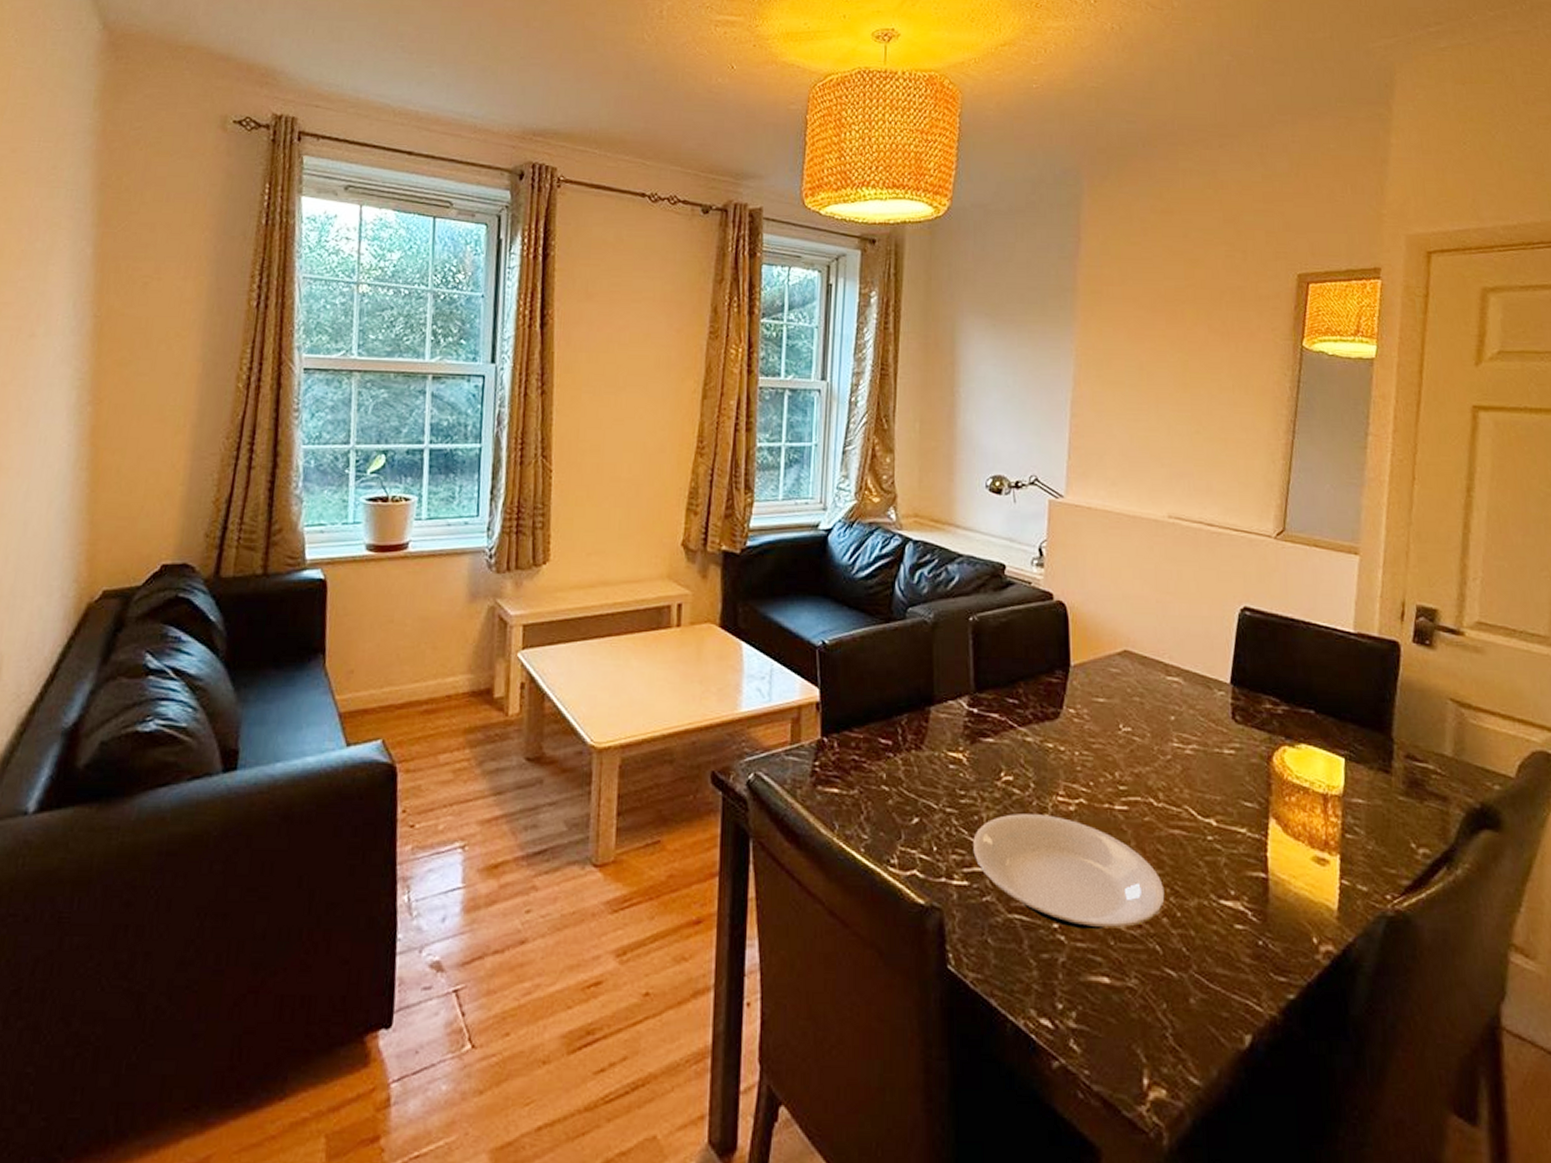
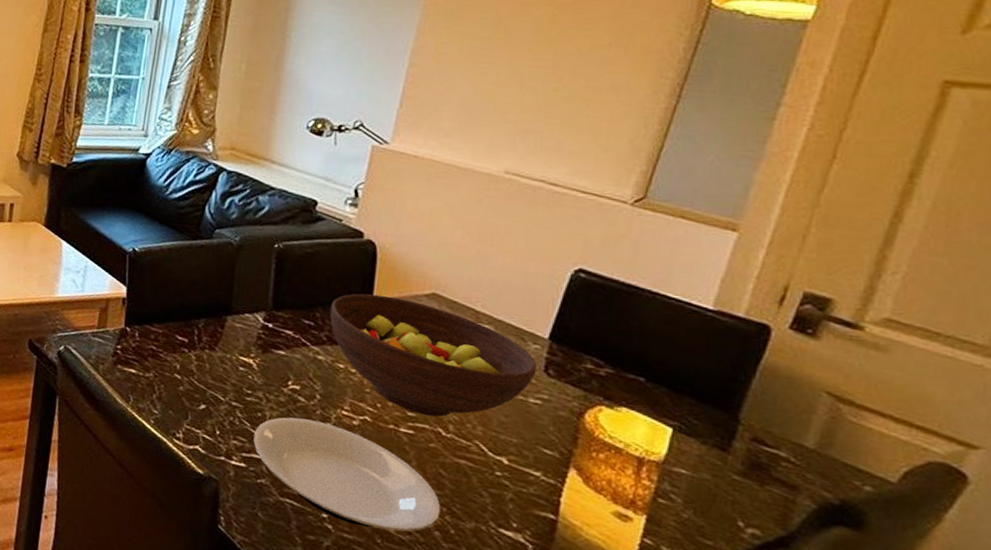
fruit bowl: none [1032,659,1226,786] -> present [329,293,537,417]

